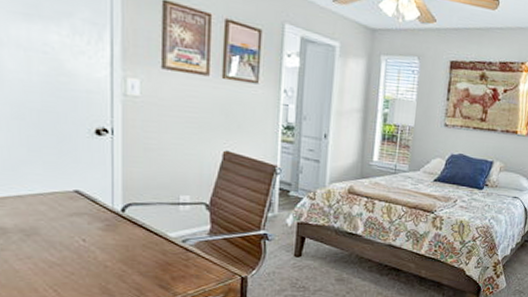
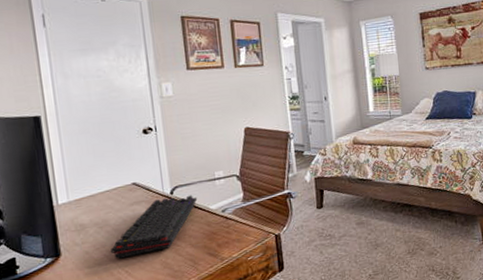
keyboard: none [38,214,154,275] -> present [111,195,198,259]

